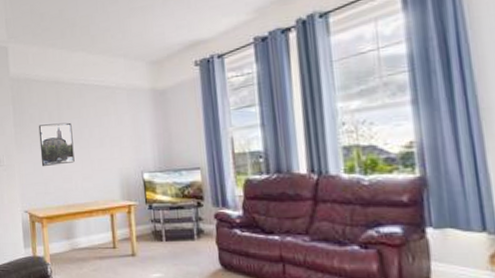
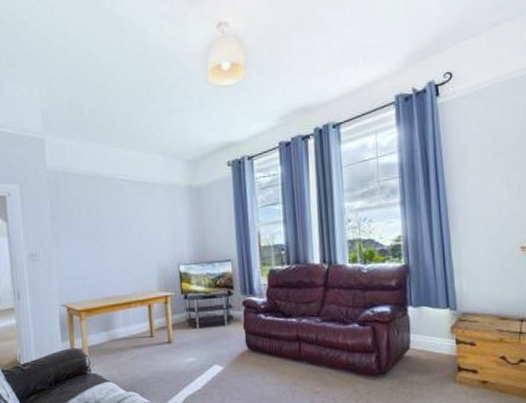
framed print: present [38,122,75,167] -> none [76,217,114,261]

